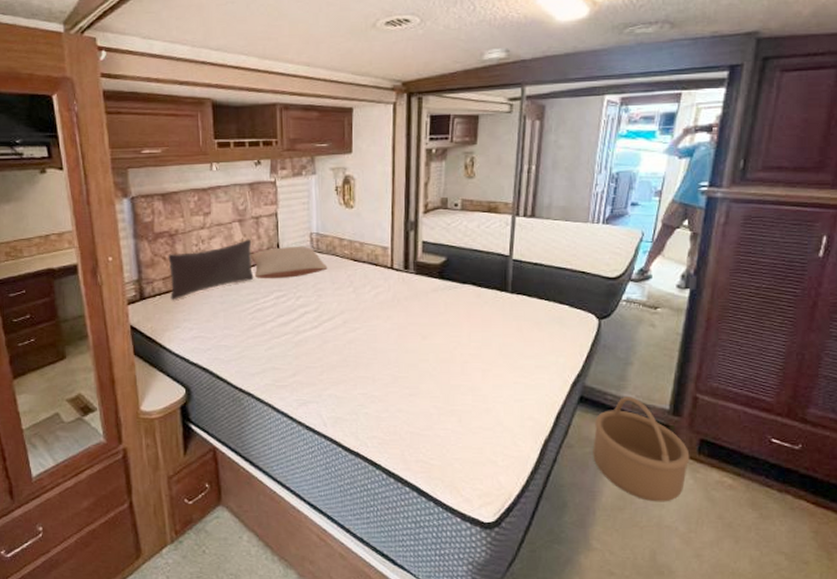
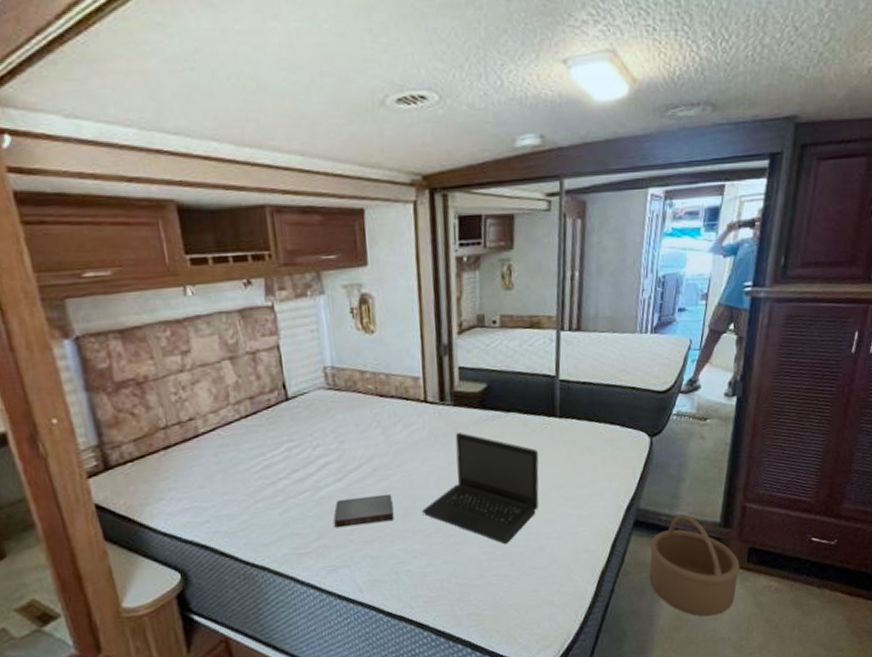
pillow: present [168,239,254,300] -> none [137,380,257,466]
pillow: present [251,246,328,279] -> none [250,383,349,428]
book: none [308,344,358,367] -> present [333,493,394,527]
laptop: none [382,297,489,401] -> present [422,432,539,544]

